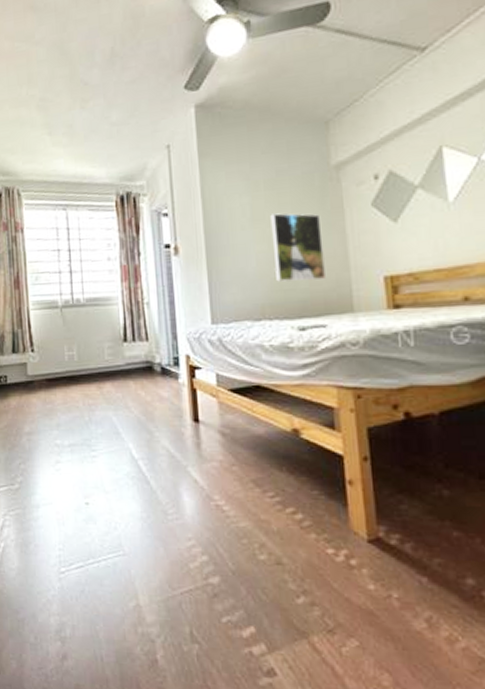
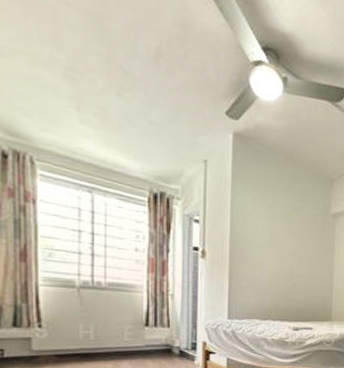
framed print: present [270,213,325,282] -> none [282,240,319,296]

